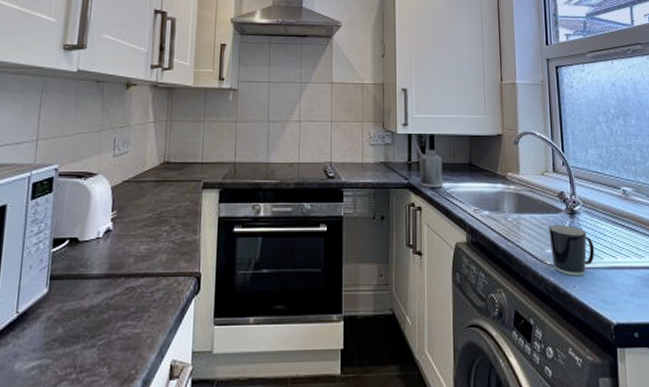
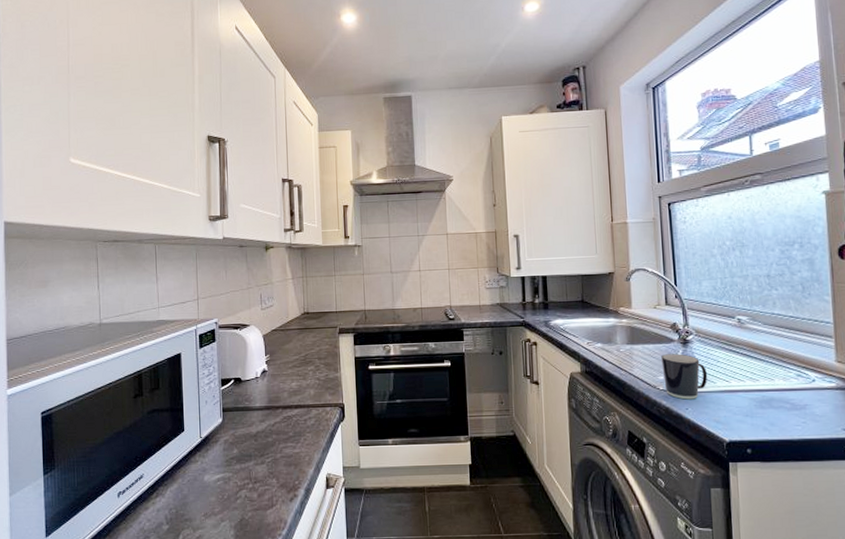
soap dispenser: present [412,140,443,189] -> none [526,282,557,325]

